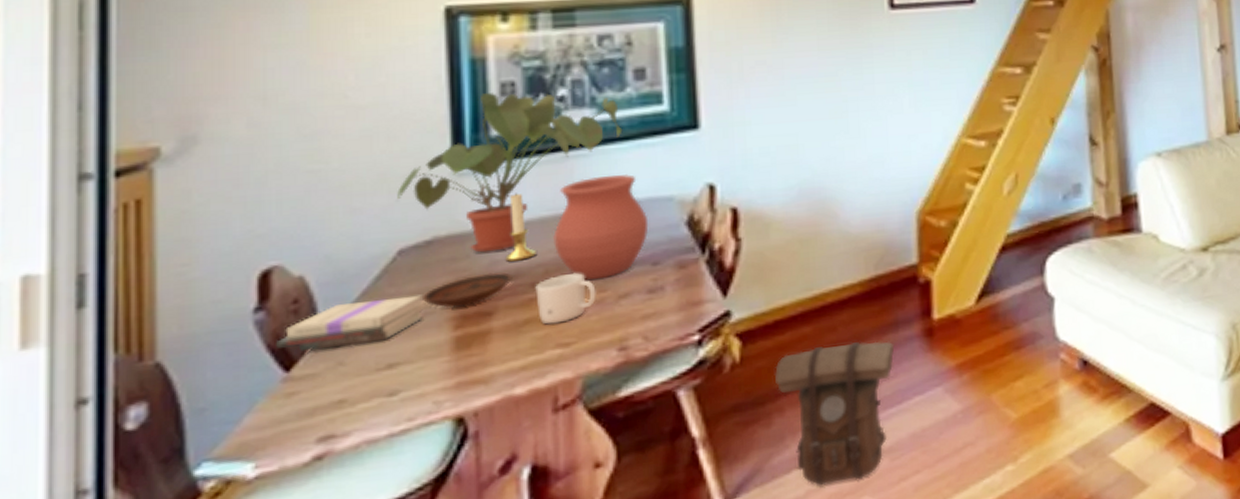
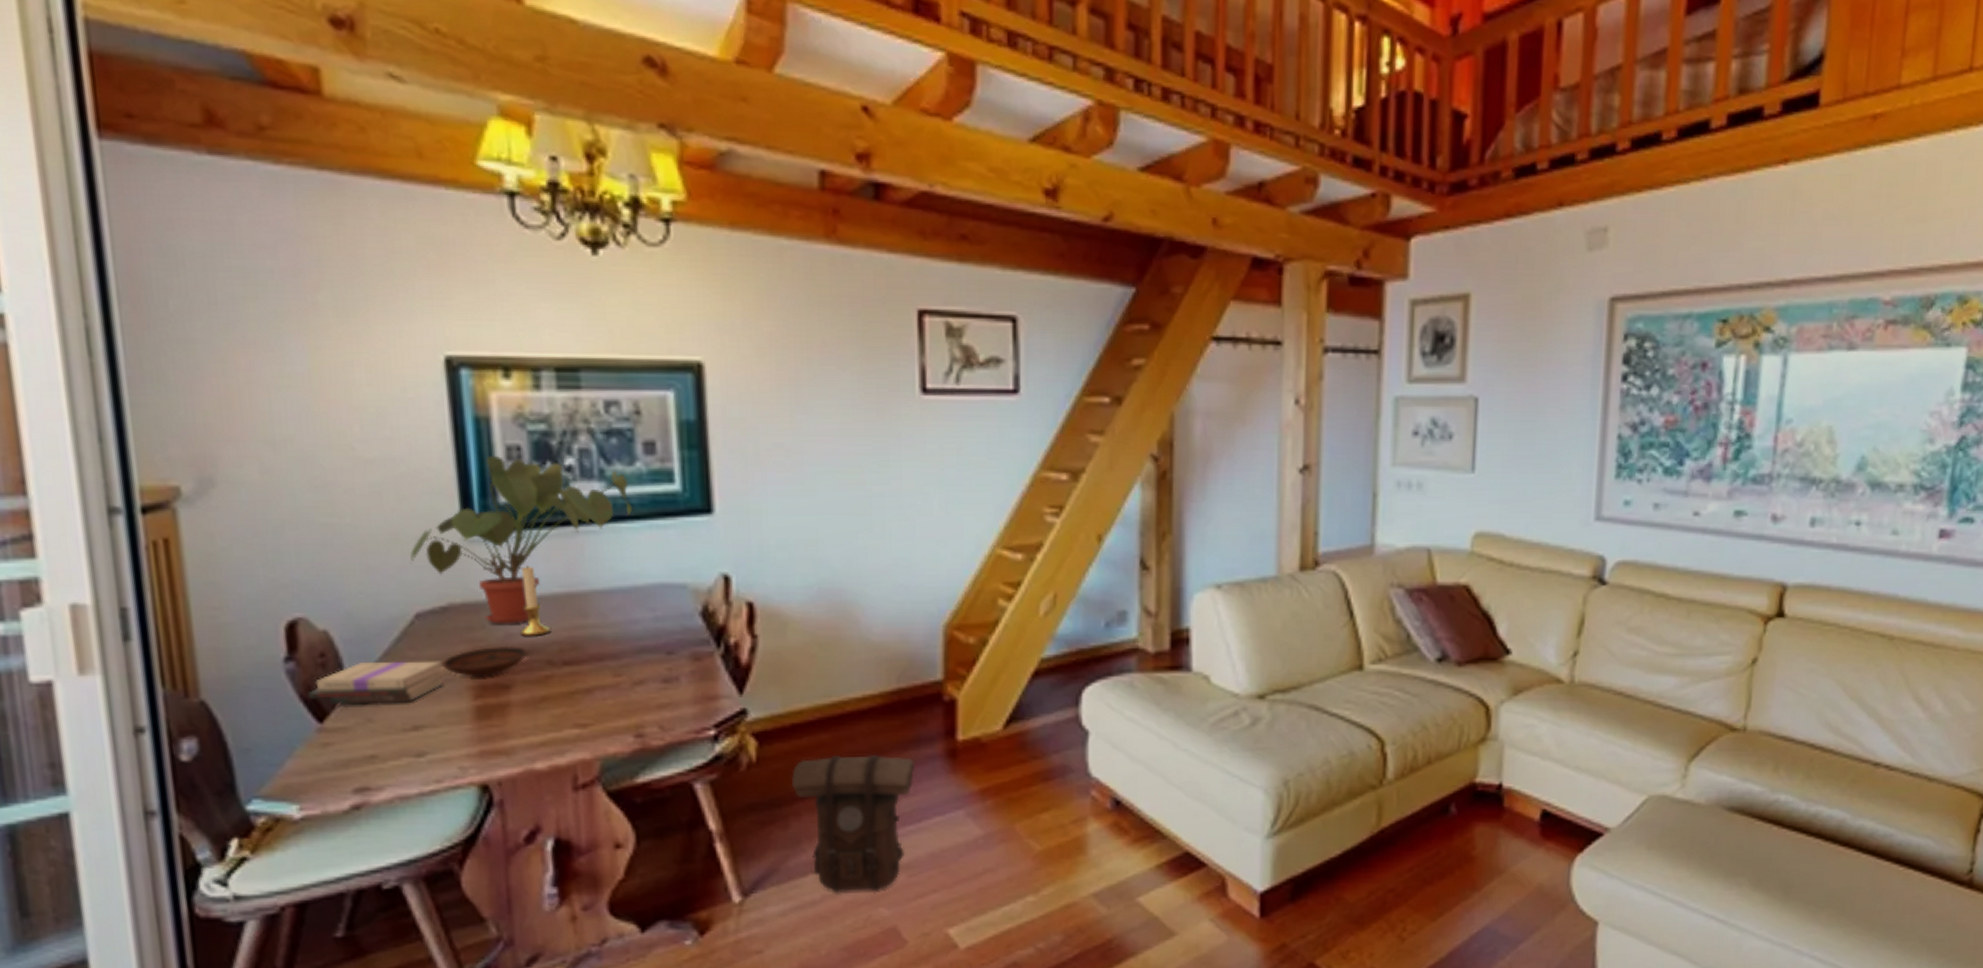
mug: present [535,273,596,325] -> none [551,655,612,704]
vase: present [553,174,649,280] -> none [566,555,663,664]

